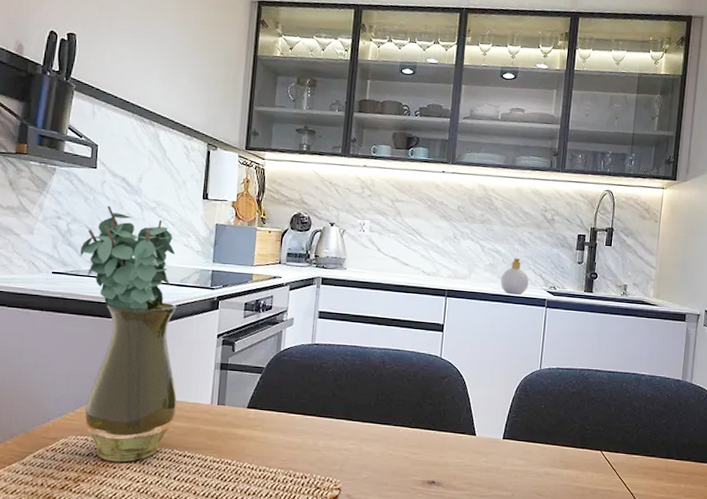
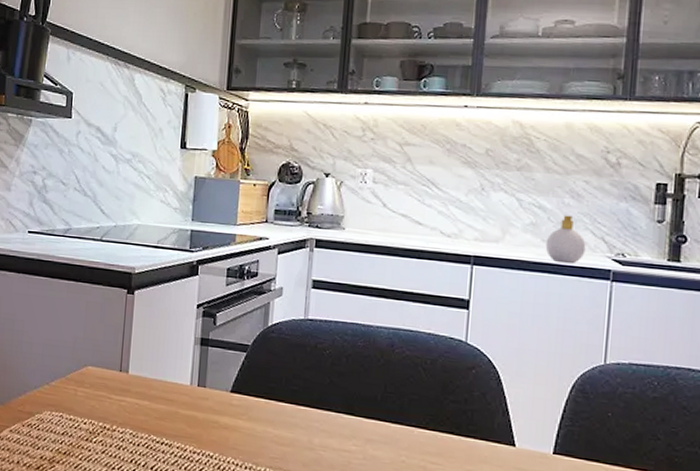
vase: present [80,205,177,463] -> none [55,158,154,445]

